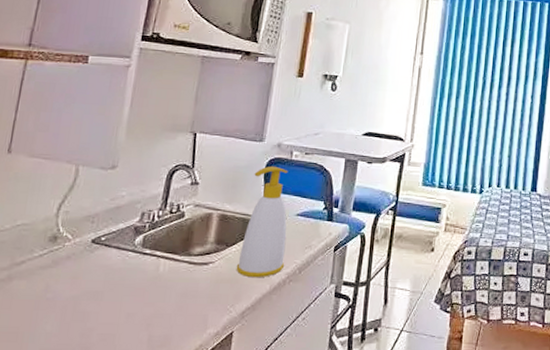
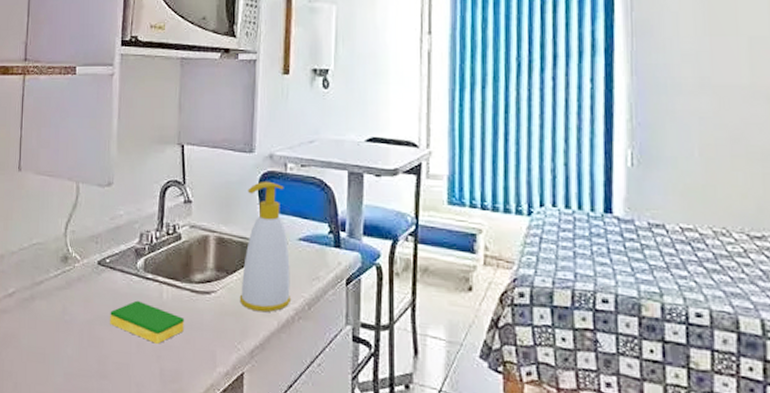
dish sponge: none [99,274,179,313] -> present [110,300,184,344]

